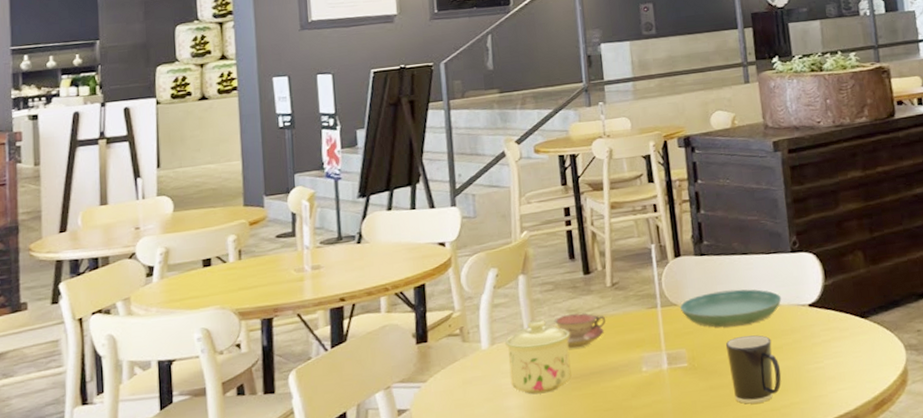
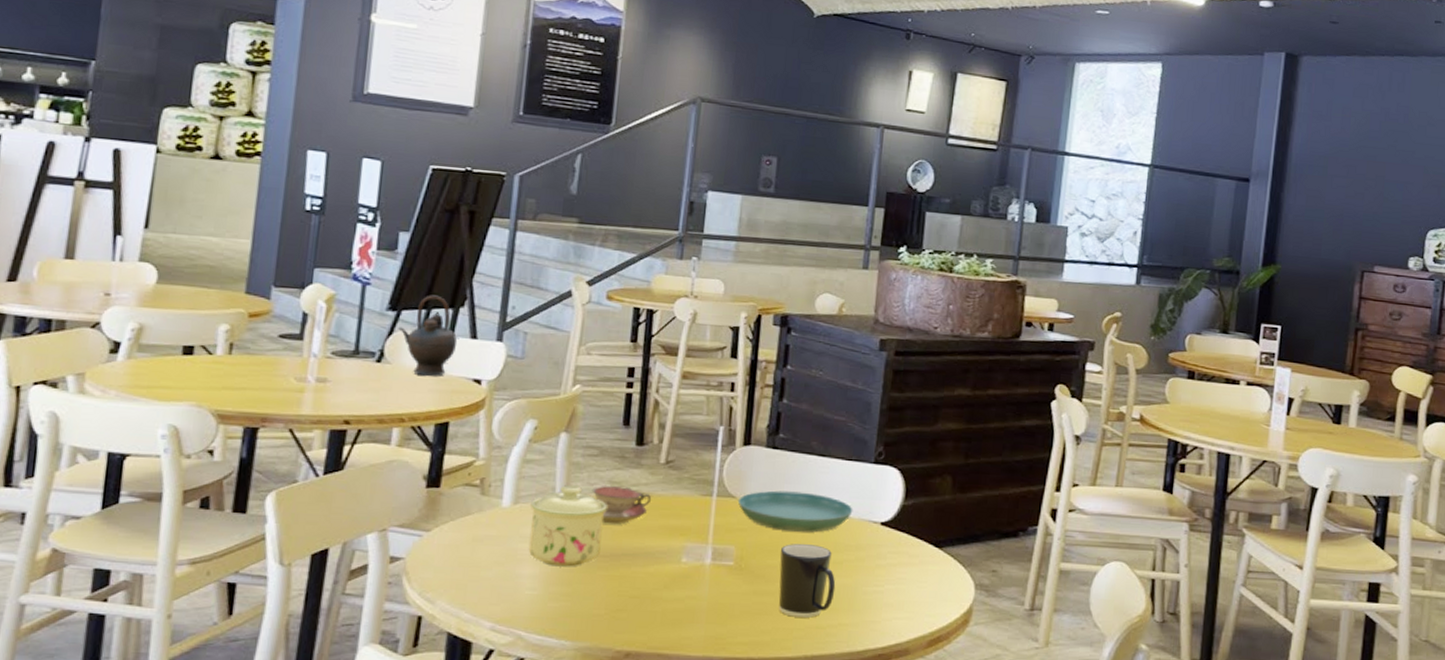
teapot: none [370,177,420,248] -> present [398,295,458,376]

